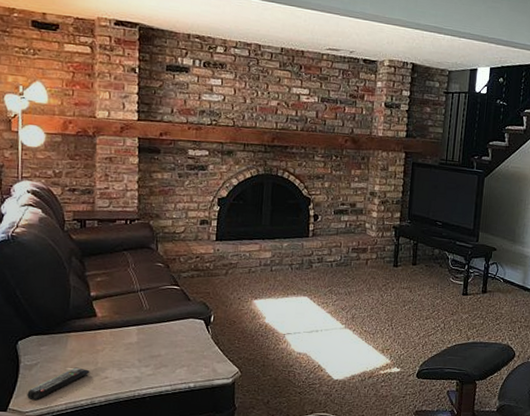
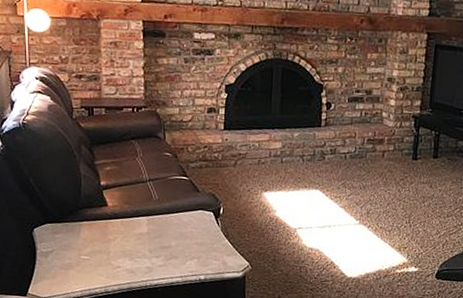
remote control: present [27,367,90,401] -> none [44,256,103,287]

